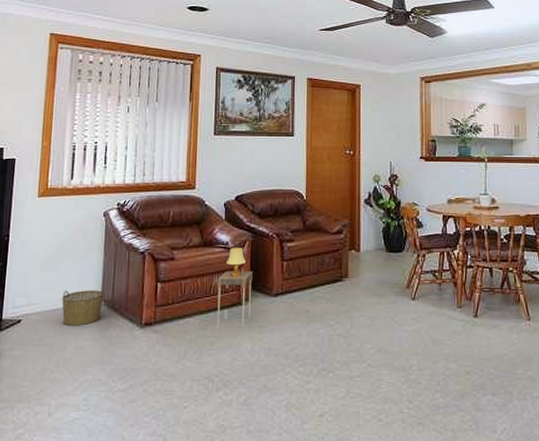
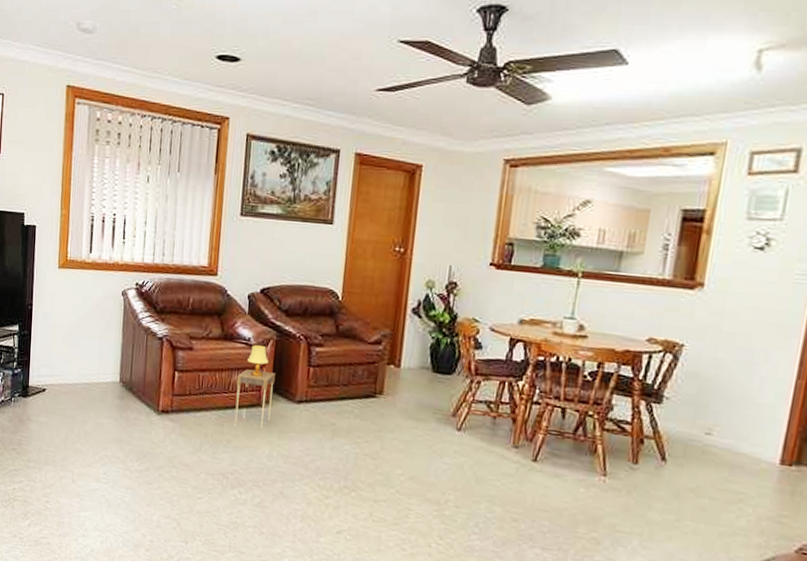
basket: present [62,290,104,326] -> none [82,366,123,404]

